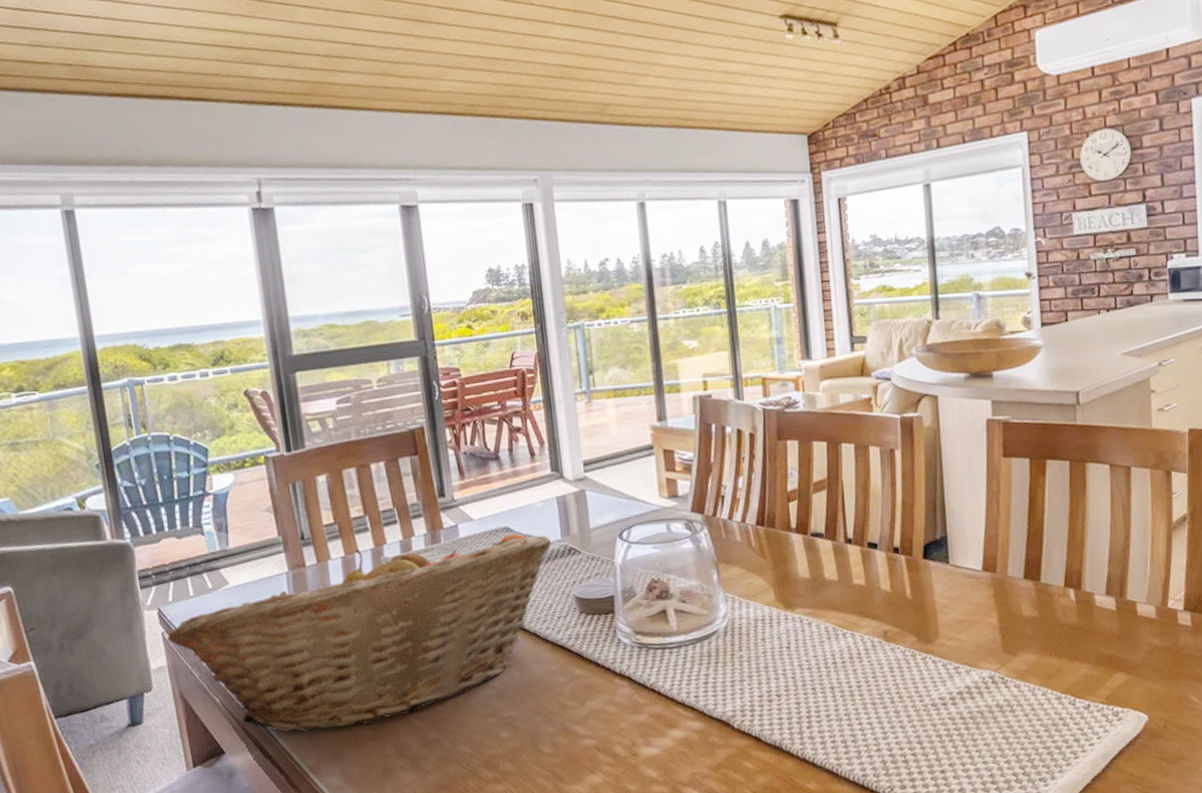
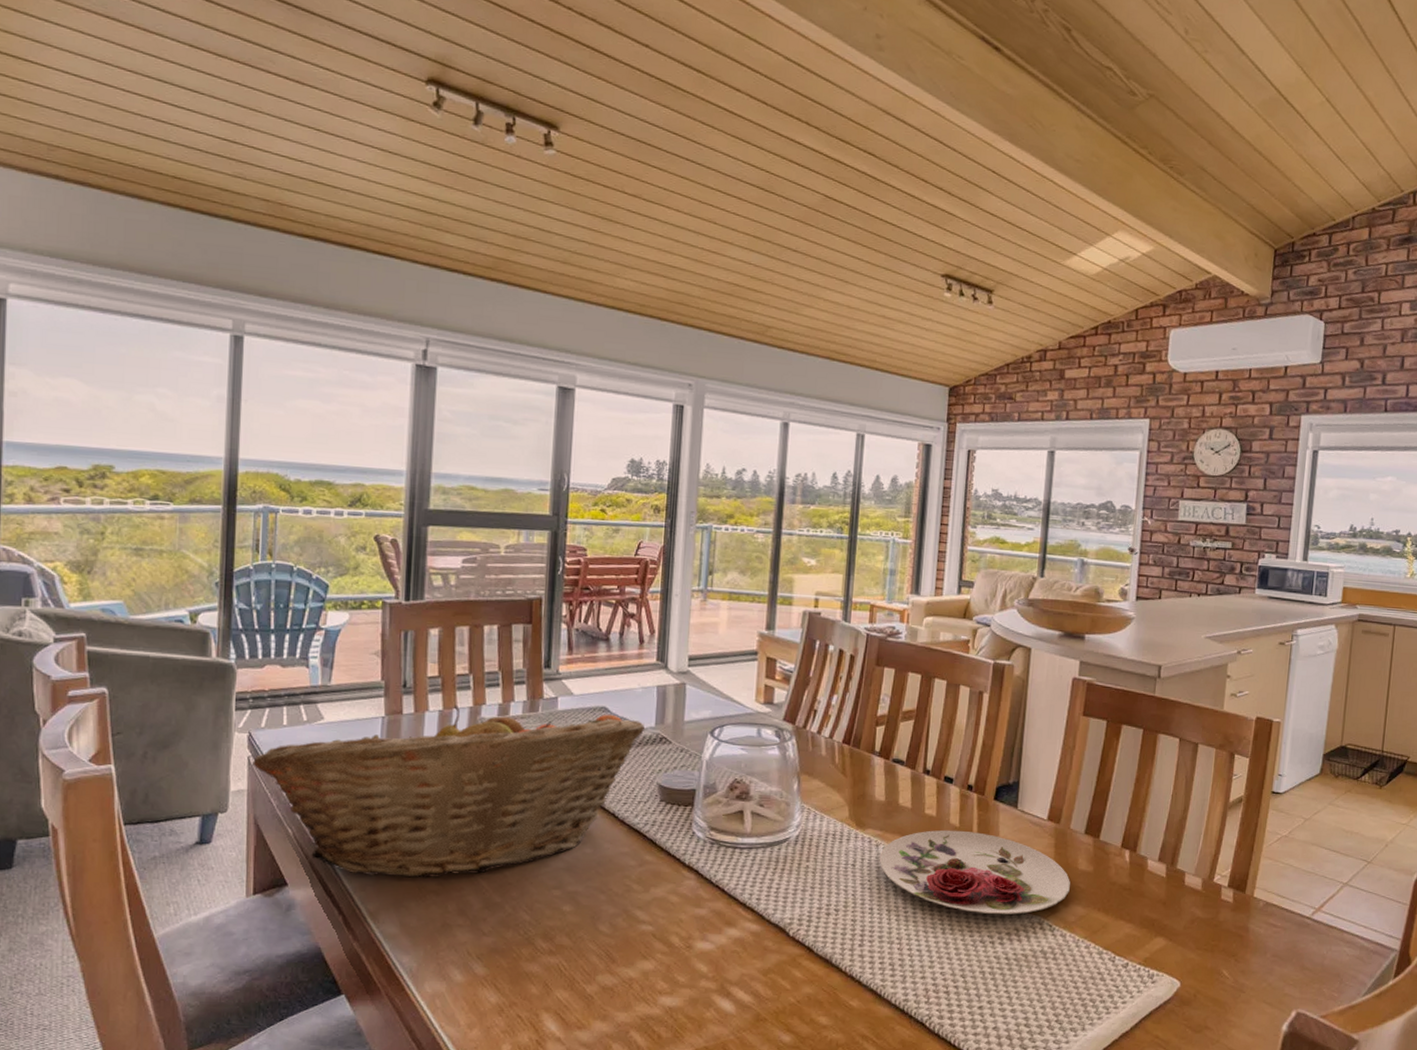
plate: none [813,594,1017,677] -> present [879,829,1070,915]

